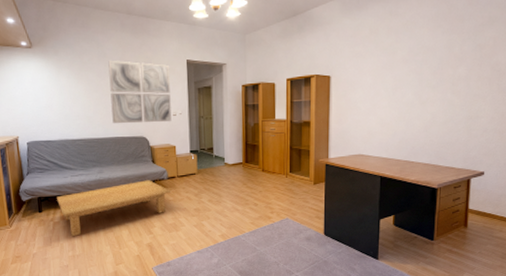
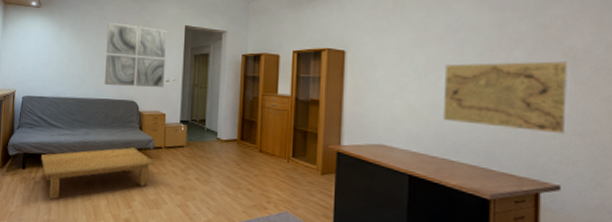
map: none [406,75,494,133] -> present [443,61,567,134]

